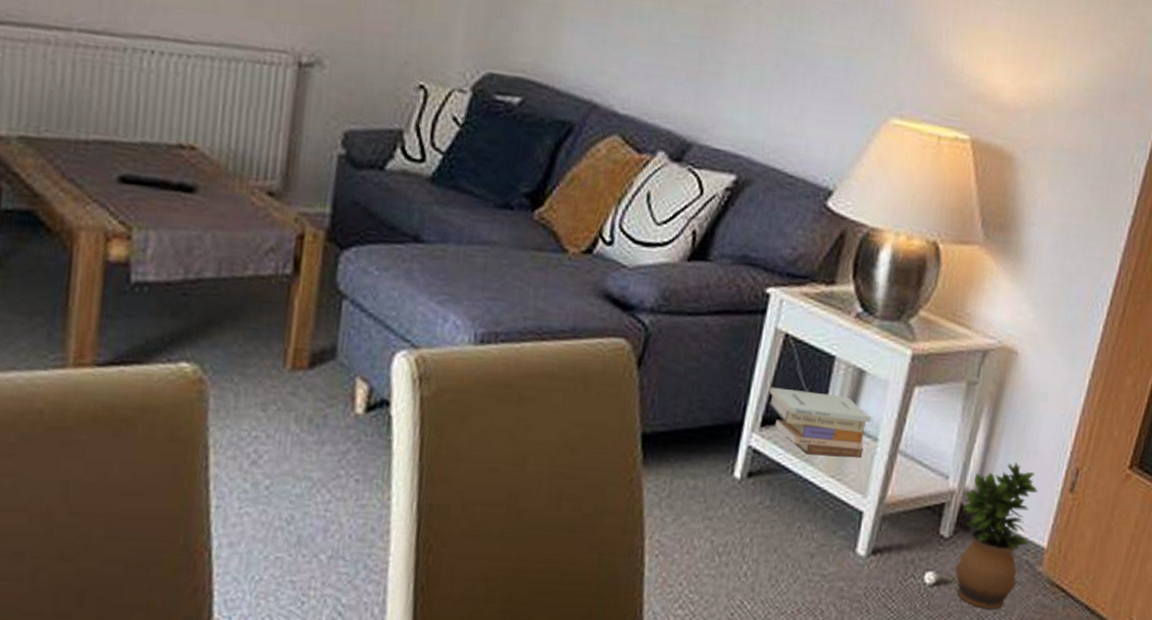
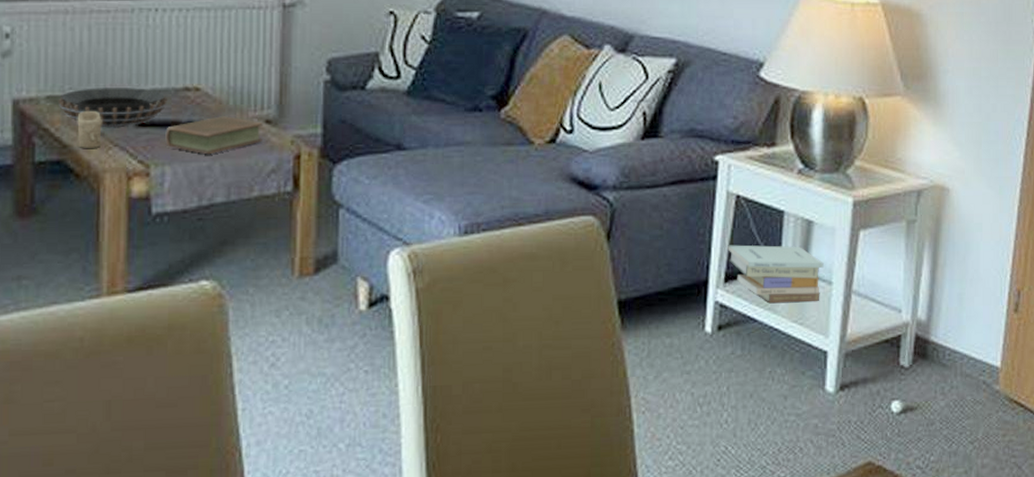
decorative bowl: none [31,132,158,182] -> present [58,88,167,128]
candle: none [51,158,81,202] -> present [77,111,102,149]
book: none [152,181,265,224] -> present [165,116,263,155]
potted plant: present [955,462,1038,610] -> none [918,290,985,431]

